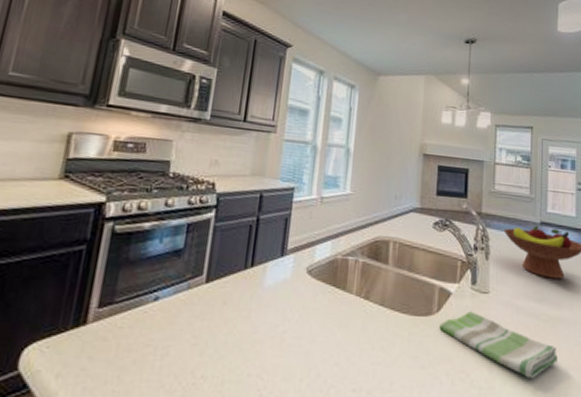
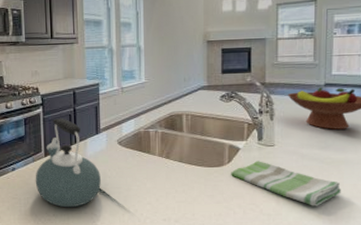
kettle: none [184,228,278,366] -> present [35,118,101,208]

